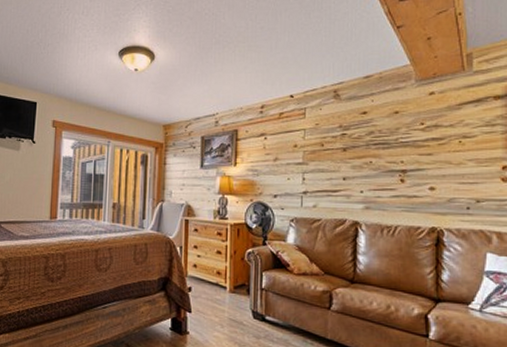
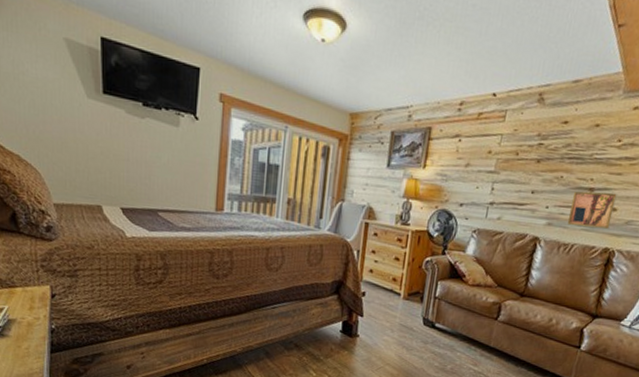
wall art: none [385,172,432,208] -> present [567,191,617,229]

